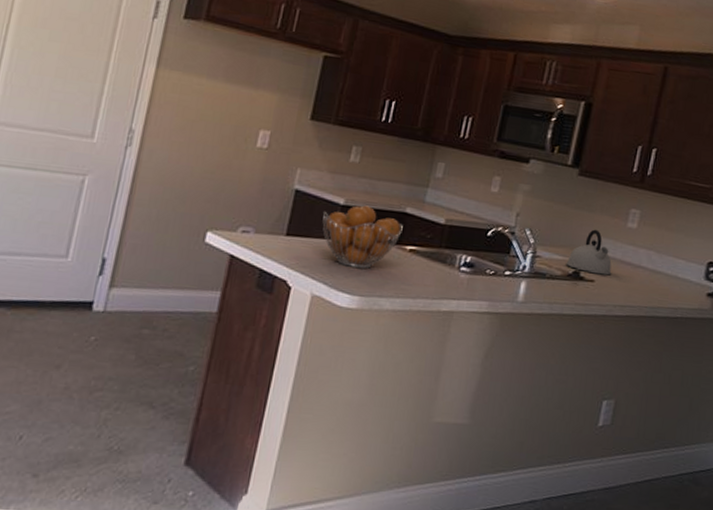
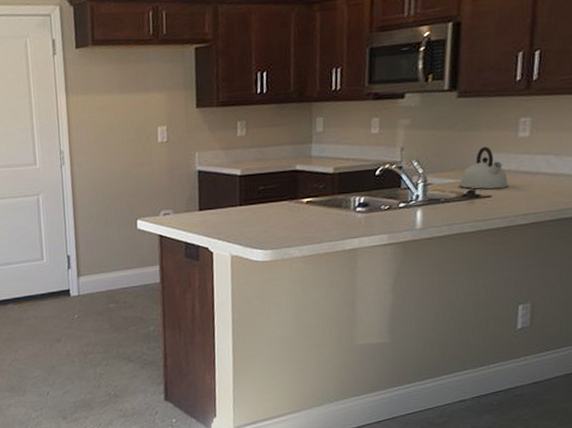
fruit basket: present [322,205,403,269] -> none [224,171,296,227]

